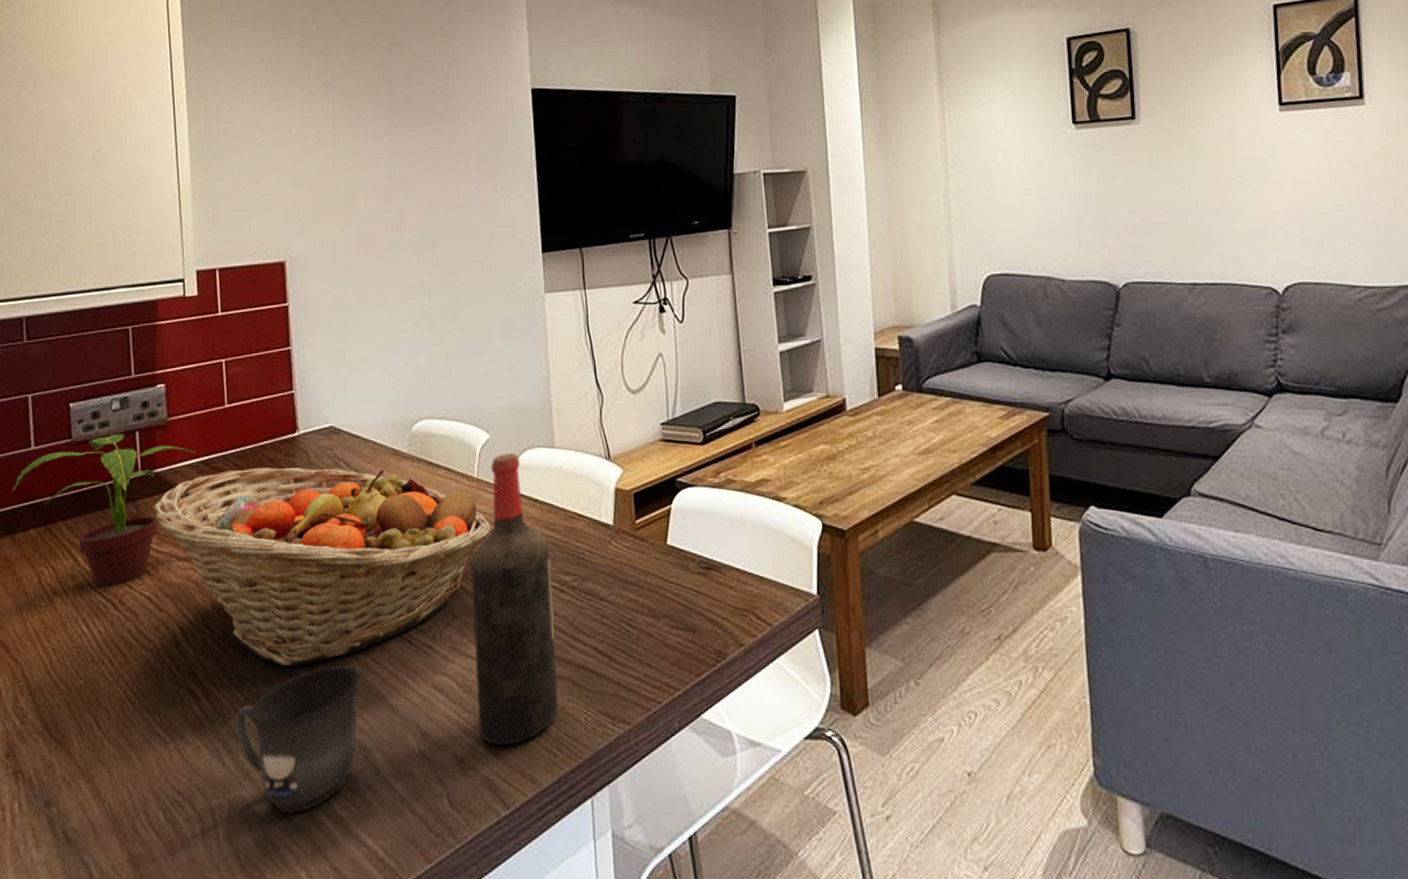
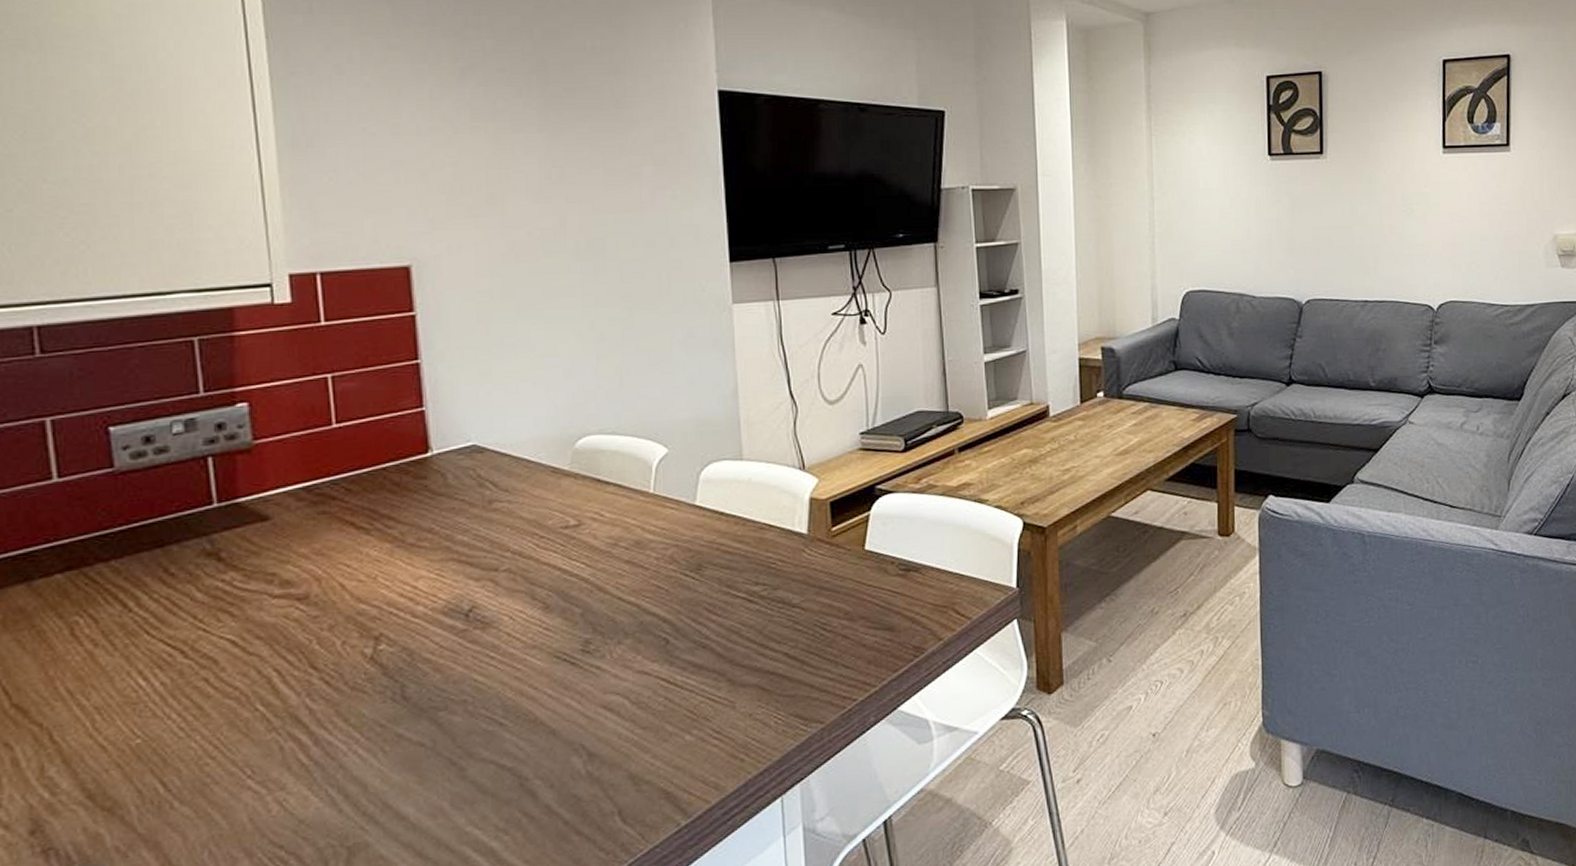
potted plant: present [12,434,195,586] -> none [26,460,293,633]
fruit basket: present [152,467,492,667] -> none [234,489,671,702]
mug: present [234,665,362,813] -> none [353,693,515,853]
wine bottle: present [470,453,559,746] -> none [645,467,746,758]

